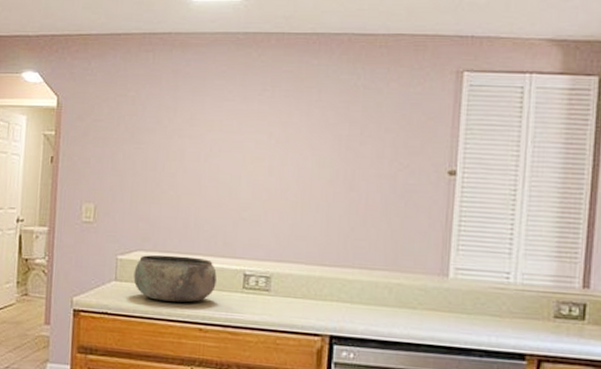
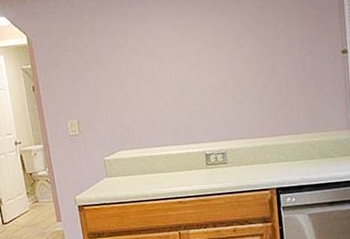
bowl: present [133,254,217,303] -> none [120,148,186,187]

